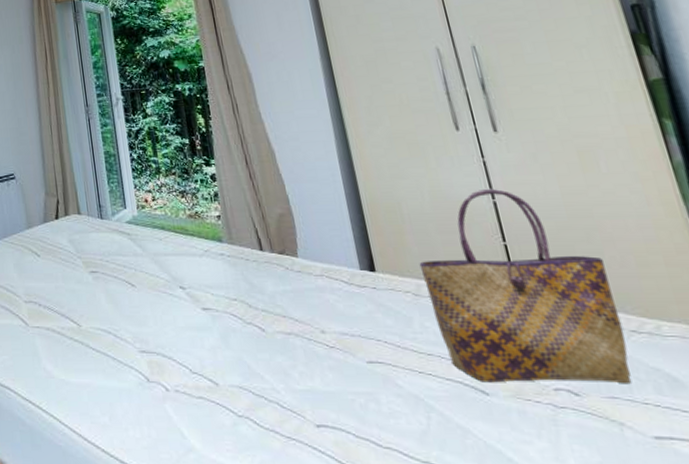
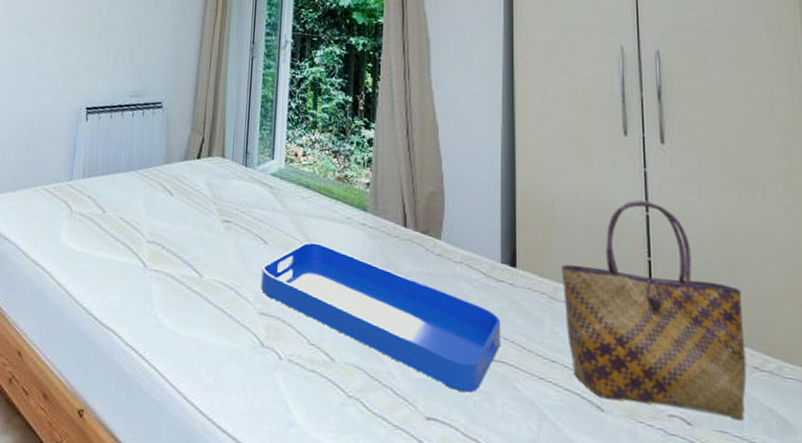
serving tray: none [134,279,376,396] -> present [261,241,501,393]

